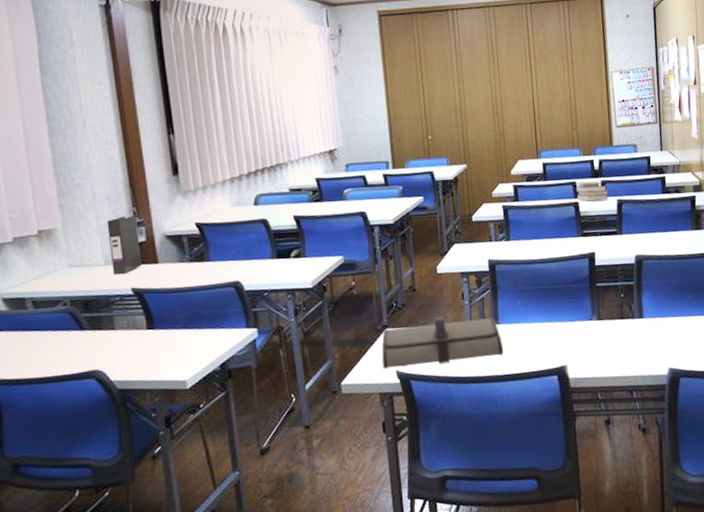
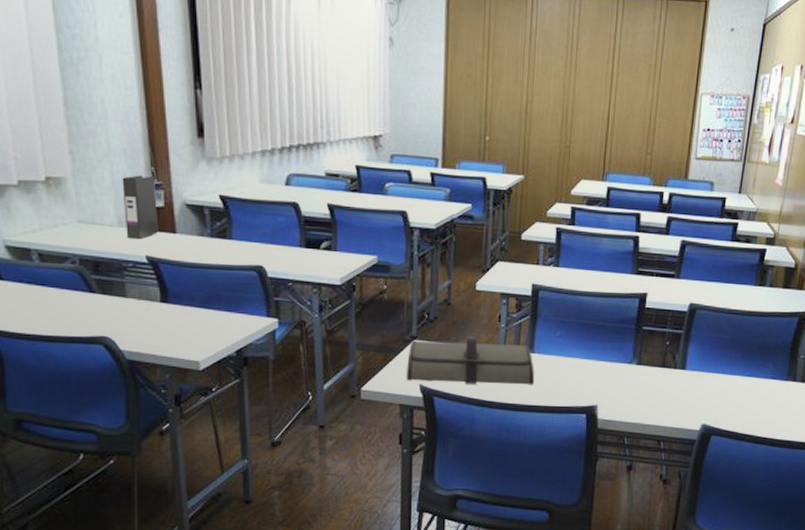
books: present [576,181,608,202] -> none [638,214,673,239]

